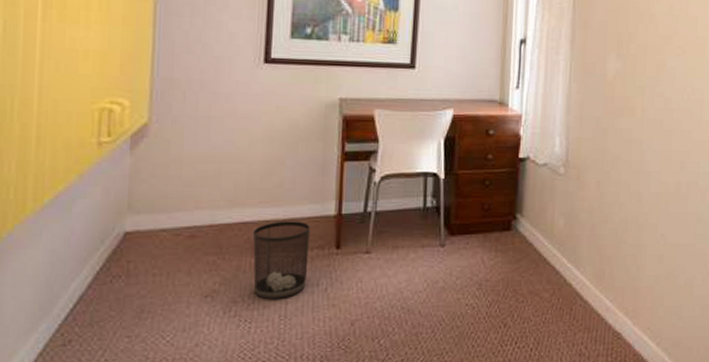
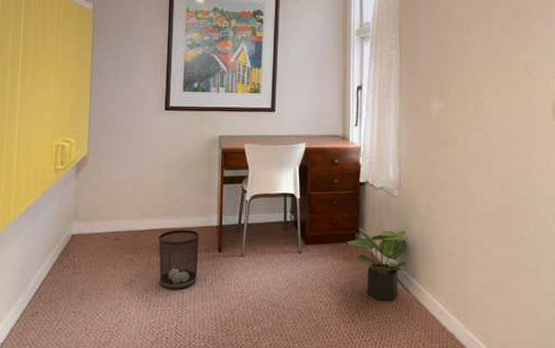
potted plant: none [499,215,575,299] -> present [345,229,409,301]

